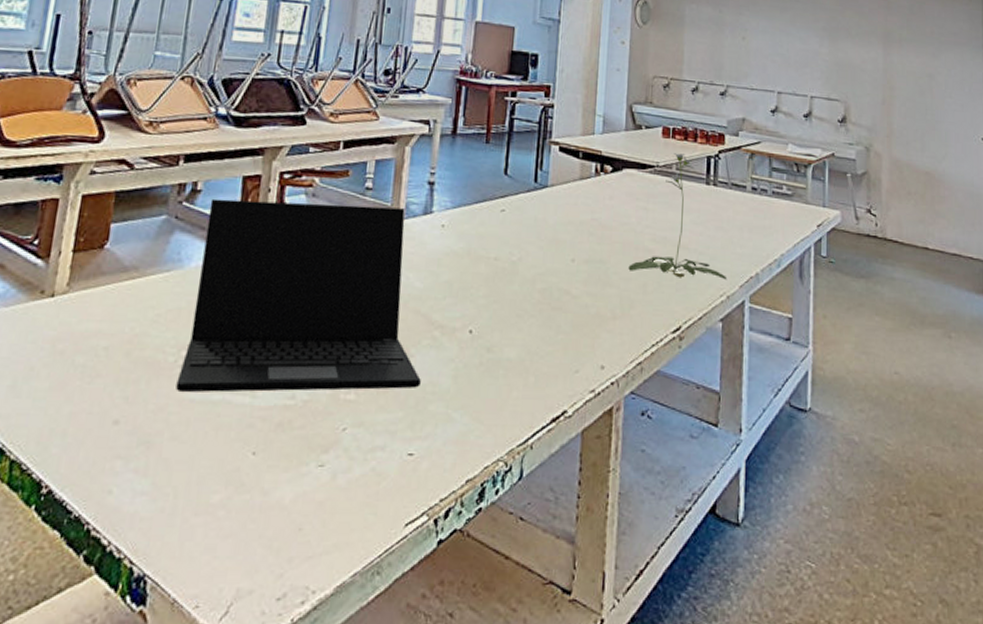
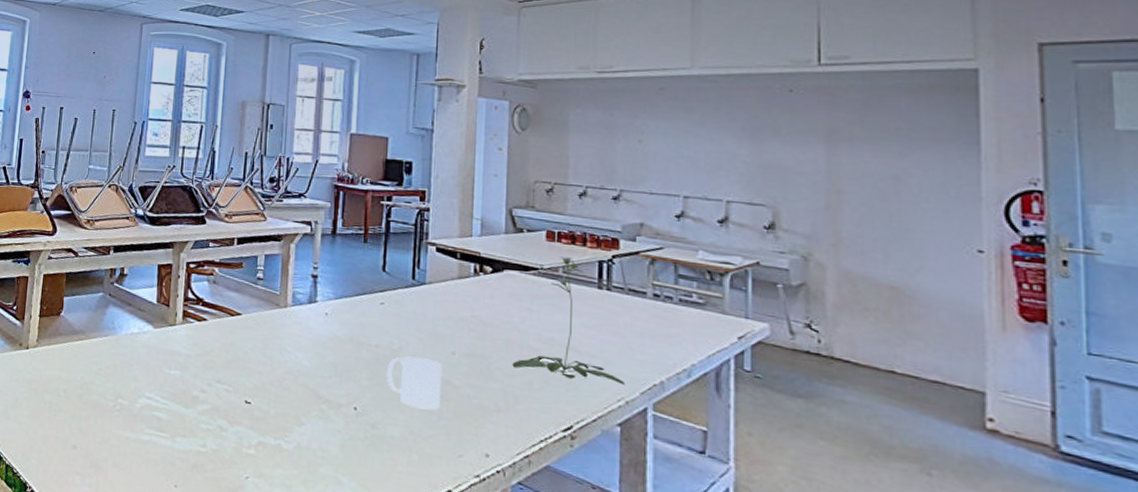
laptop: present [176,198,421,393] -> none [115,281,311,452]
mug: none [504,267,562,325] -> present [386,356,442,410]

